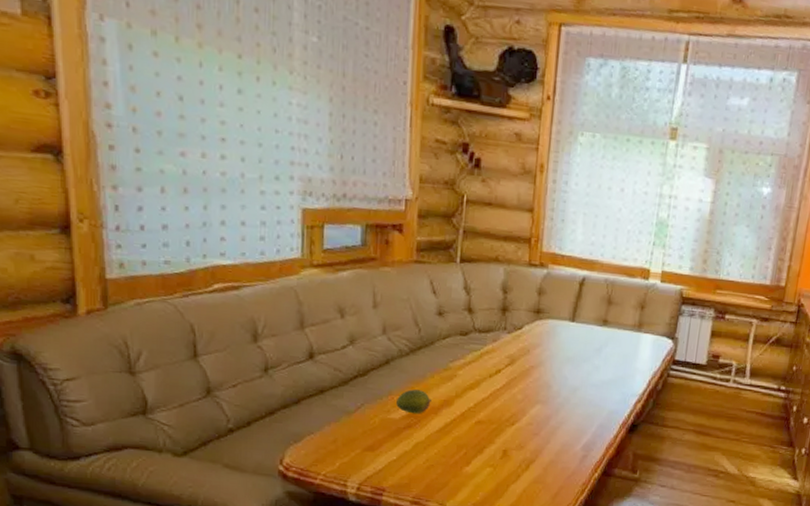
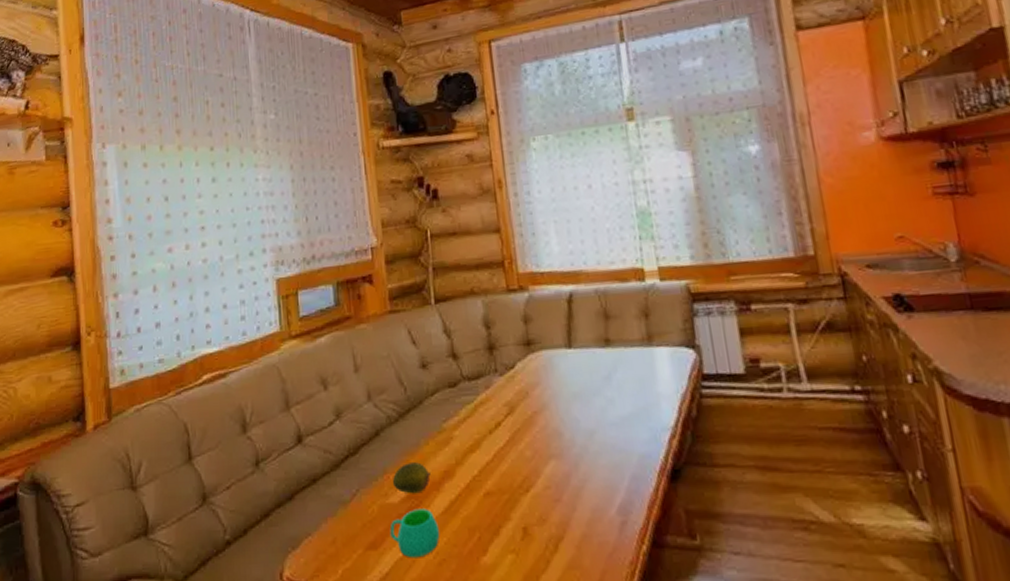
mug: none [387,425,432,462] -> present [389,508,440,558]

